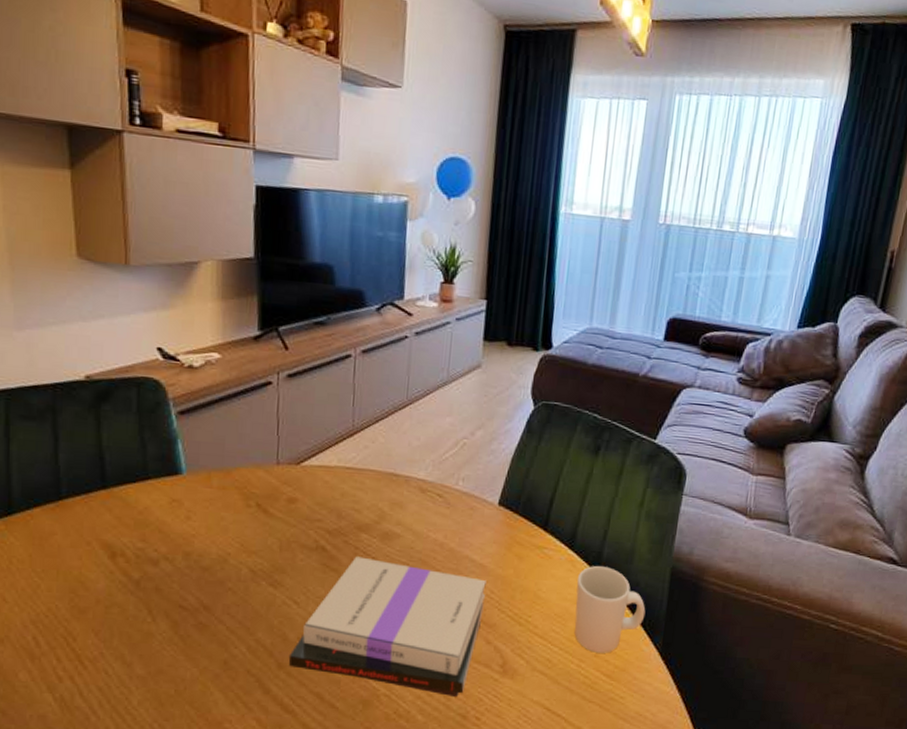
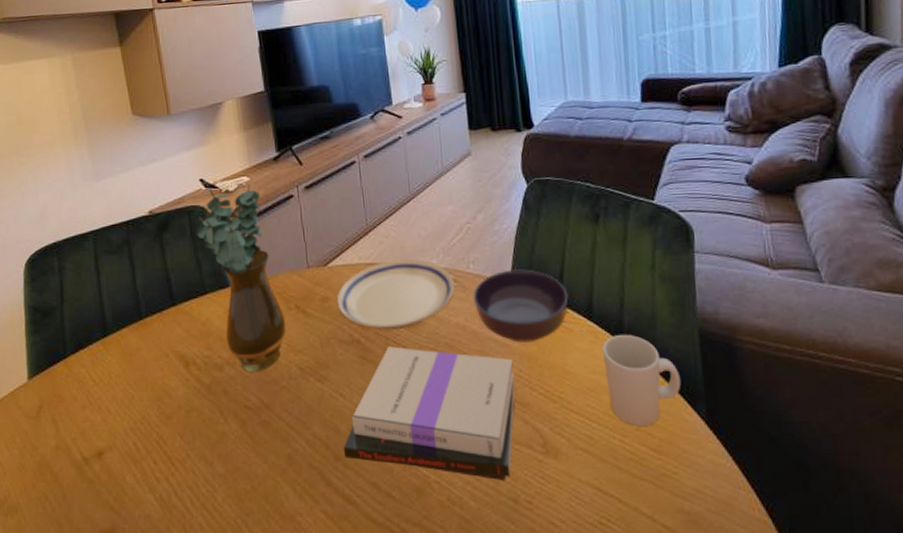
vase: none [144,361,242,570] -> present [196,184,286,371]
plate: none [305,467,440,540] -> present [337,259,455,330]
bowl: none [456,491,555,566] -> present [473,269,569,343]

